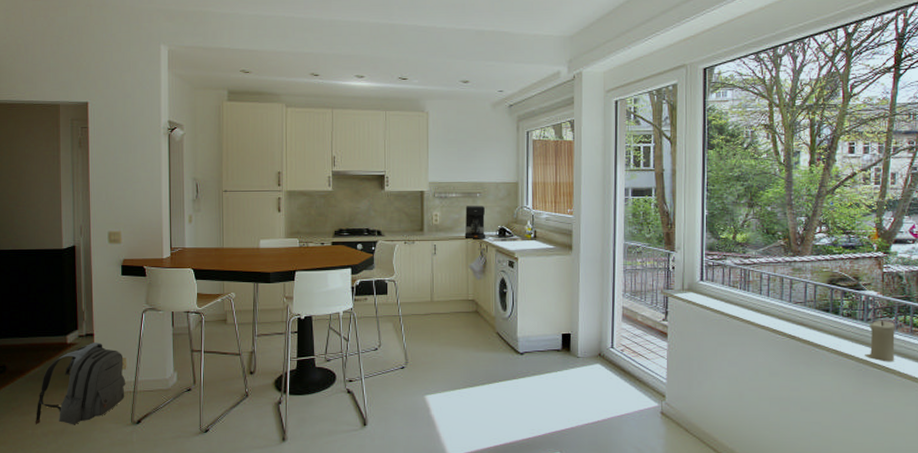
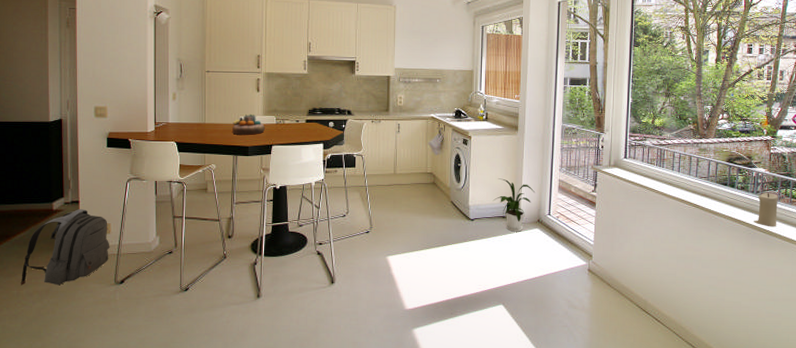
decorative bowl: none [252,236,287,260] -> present [232,114,265,135]
coffee maker: present [464,206,486,239] -> none [425,90,444,120]
house plant: none [545,306,594,368] -> present [492,178,535,232]

